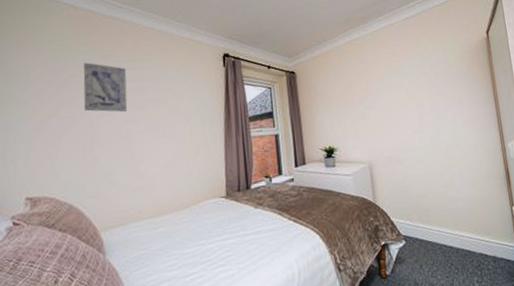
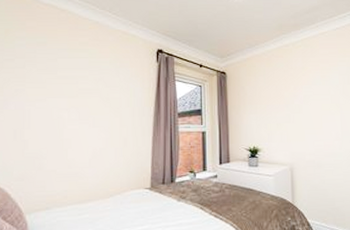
wall art: present [83,62,128,113] -> none [17,47,60,100]

